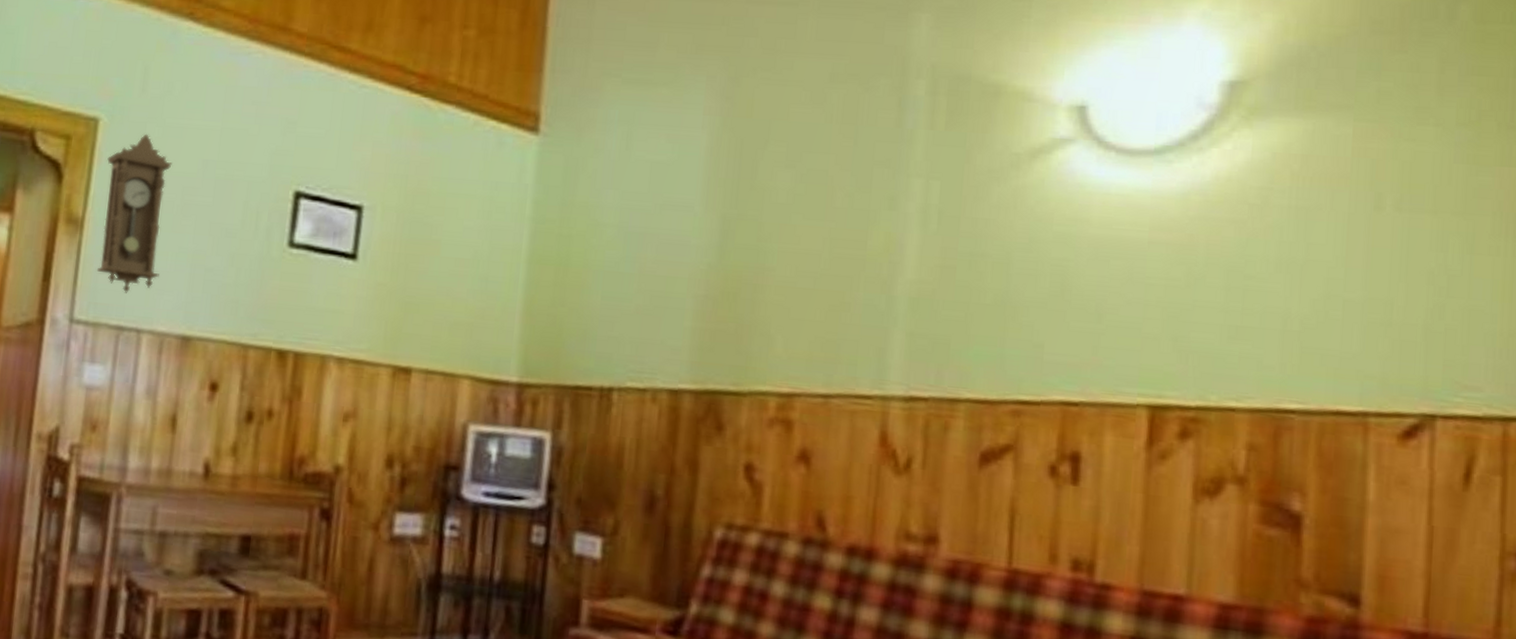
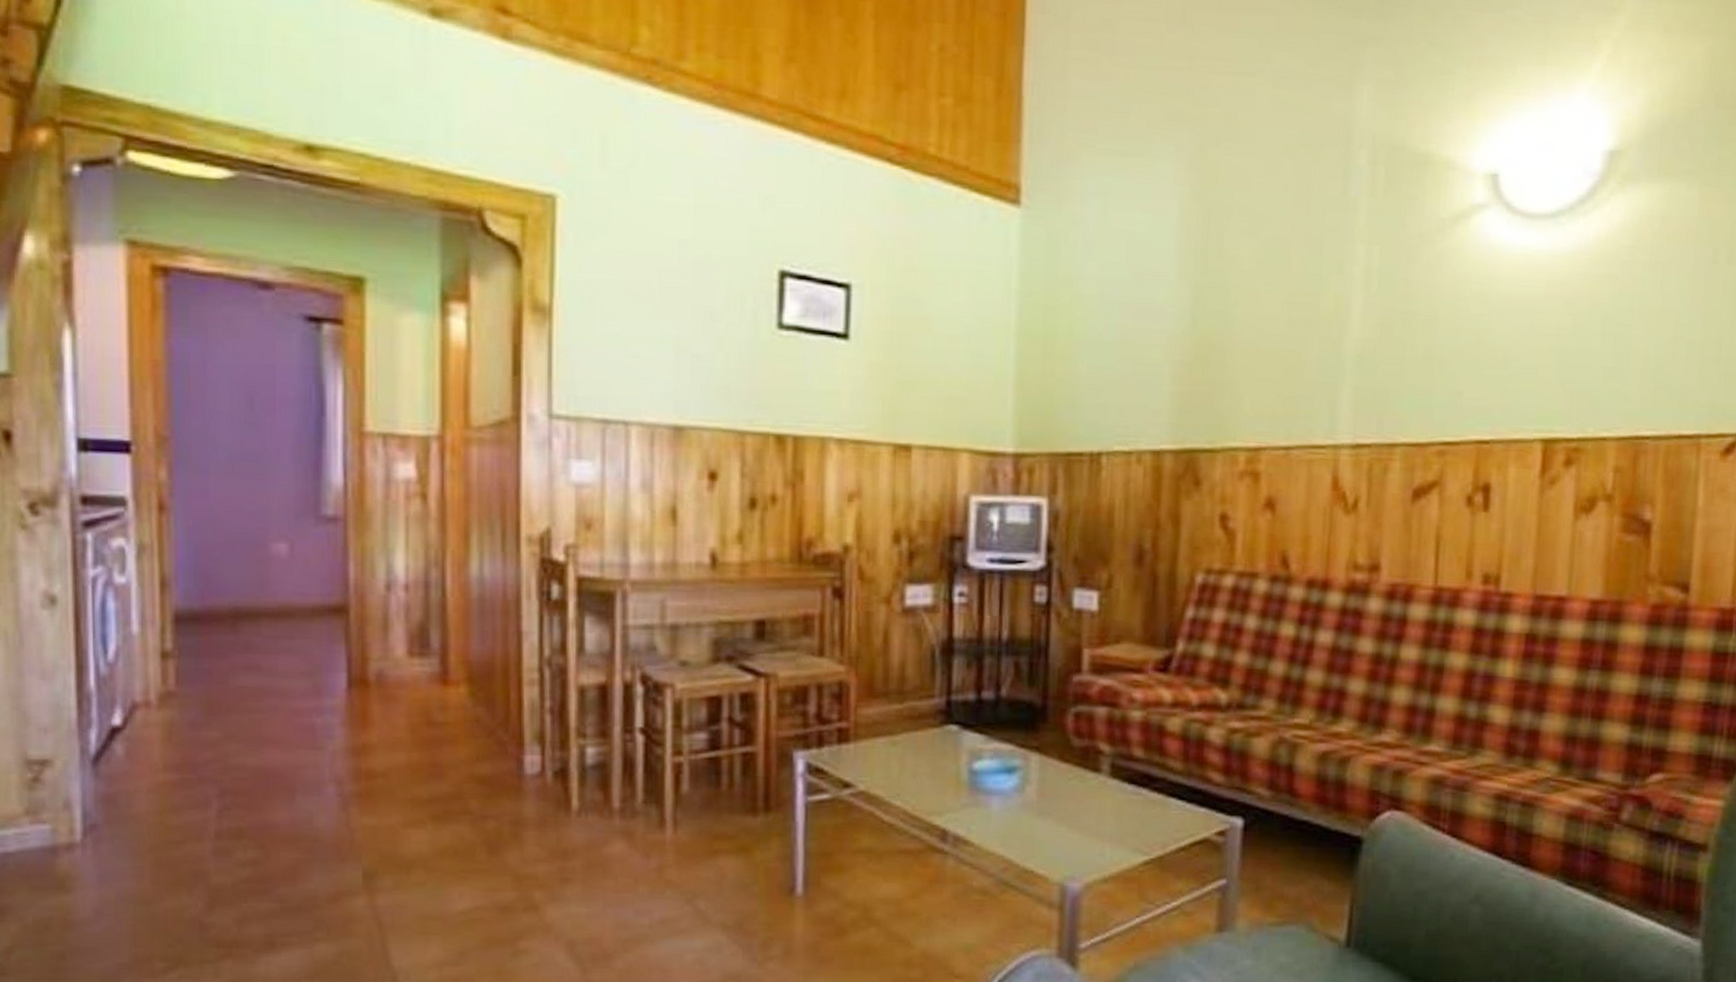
pendulum clock: present [96,134,172,293] -> none [571,211,644,384]

